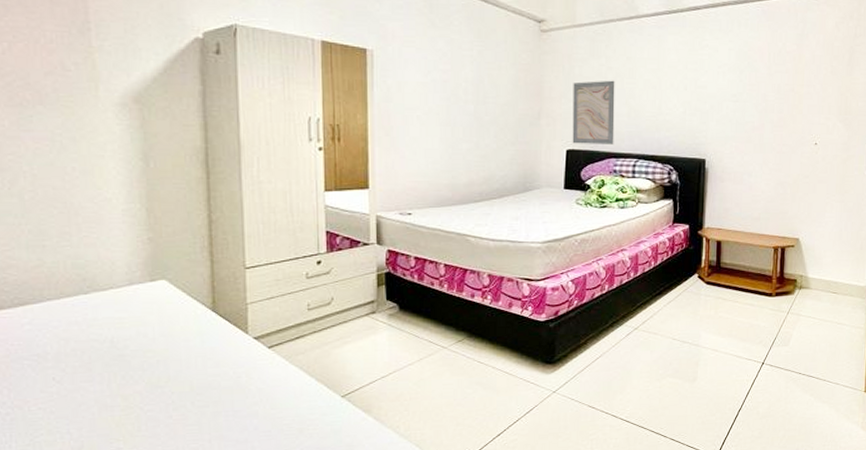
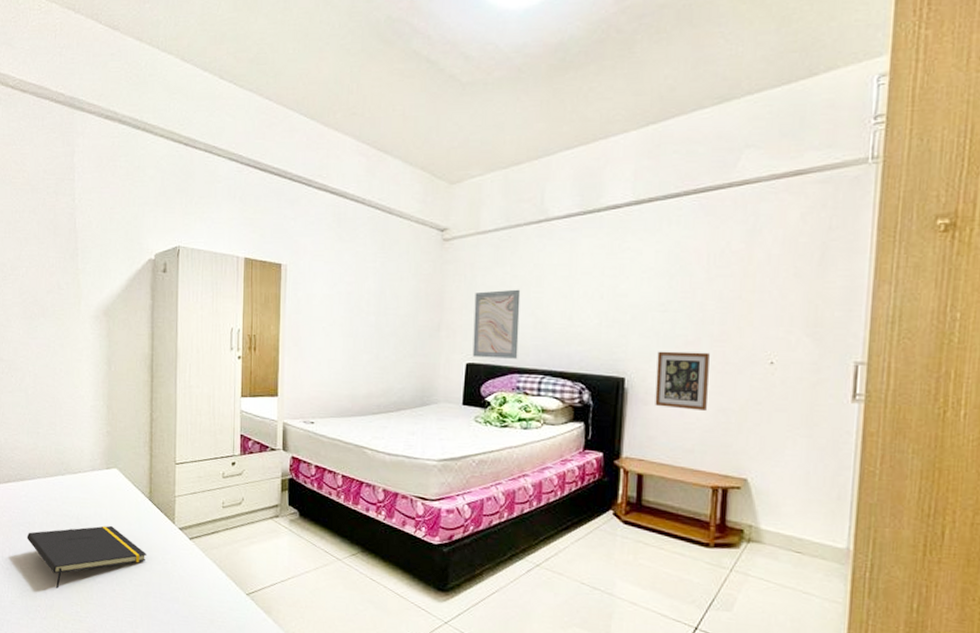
notepad: none [35,344,213,426] -> present [27,525,147,588]
picture frame: none [730,135,771,184] -> present [655,351,710,410]

